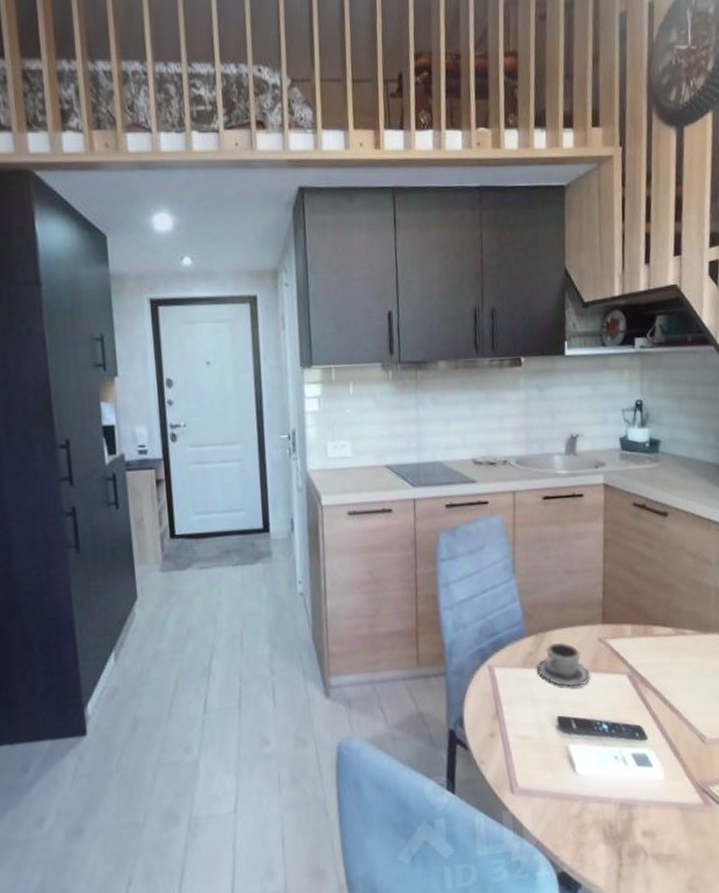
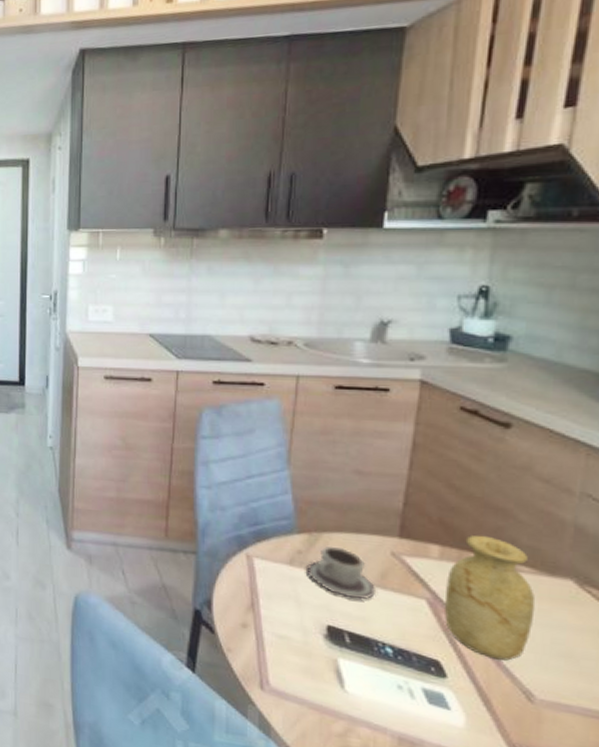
vase: none [639,609,699,714] -> present [445,534,536,661]

